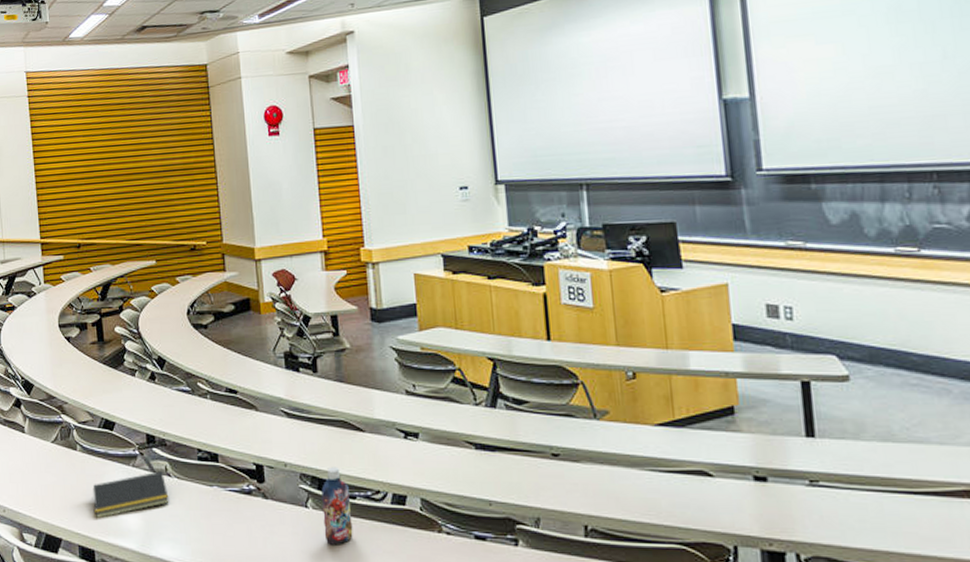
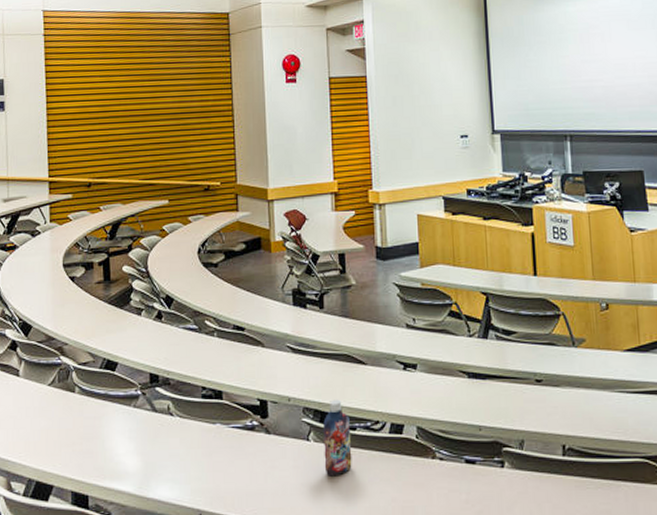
notepad: present [92,471,169,518] -> none [90,411,170,462]

